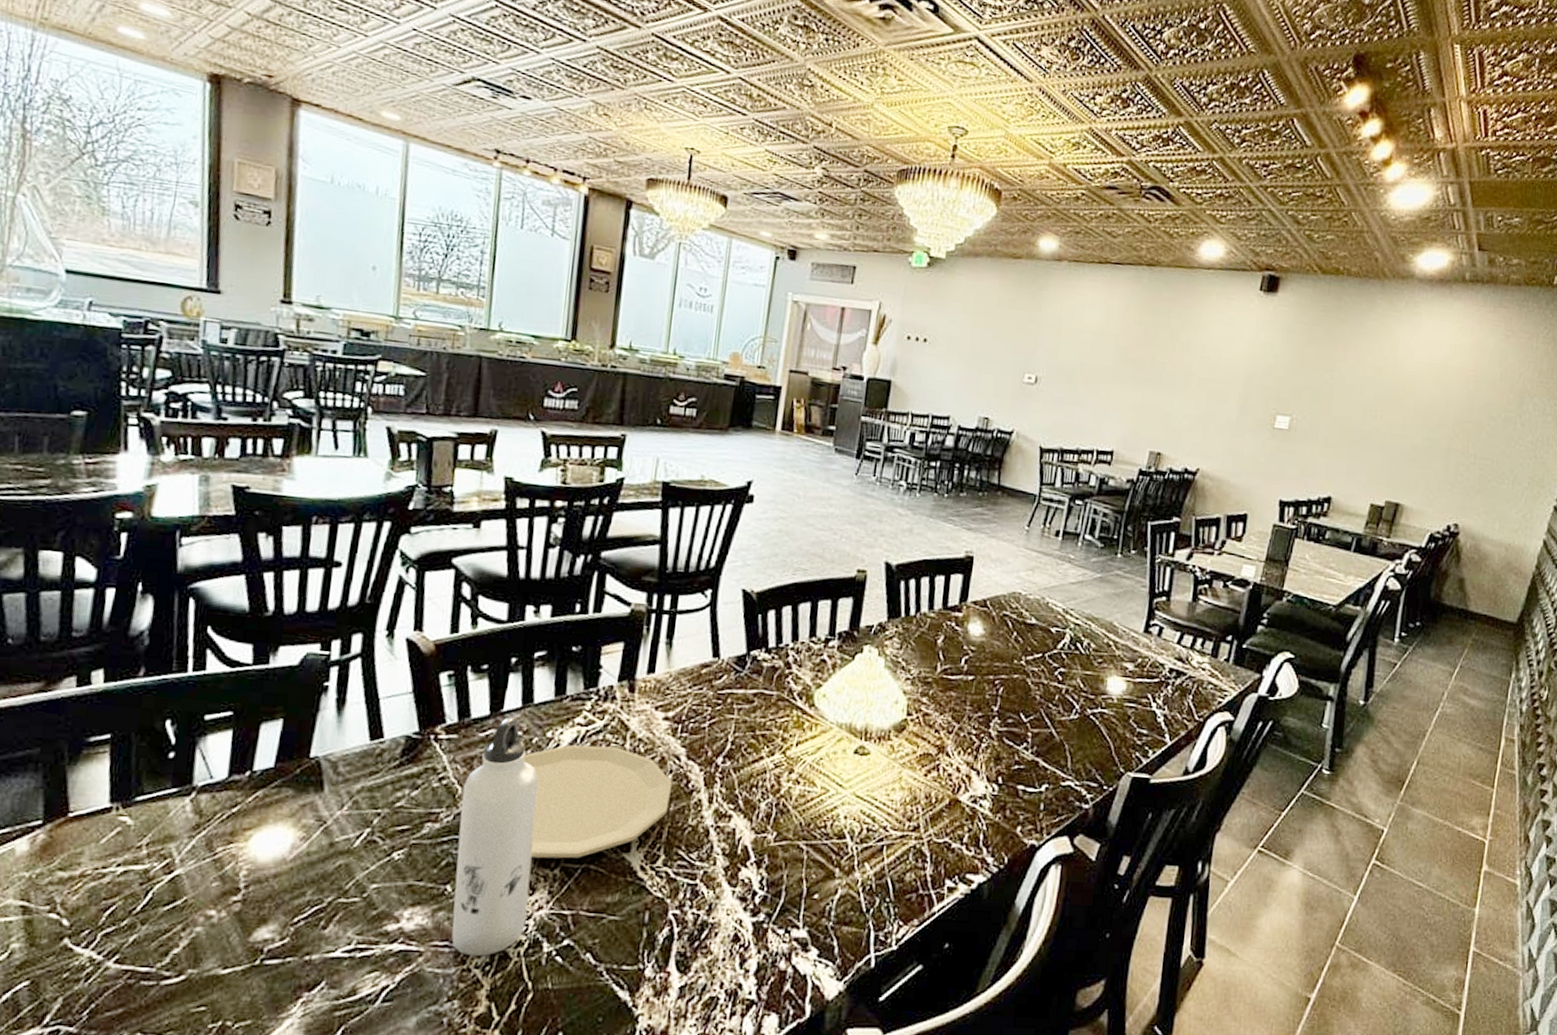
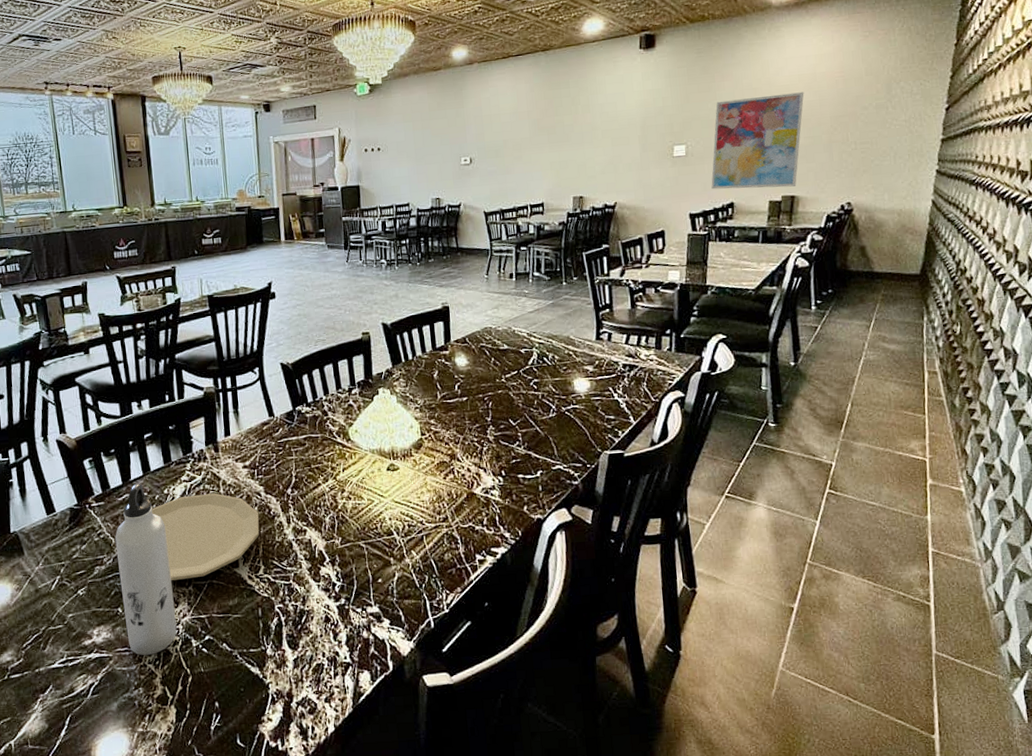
wall art: none [1310,373,1431,493] -> present [711,92,804,190]

